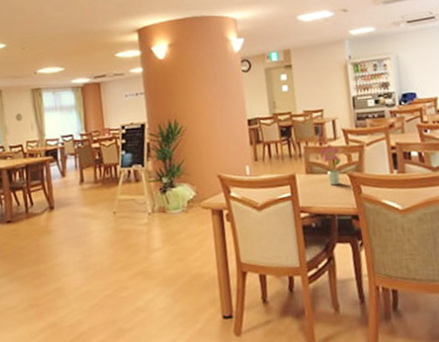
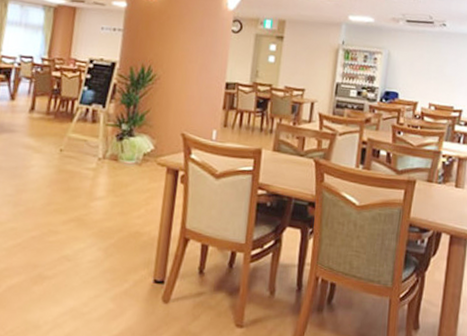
potted flower: present [320,144,341,186] -> none [292,125,312,169]

